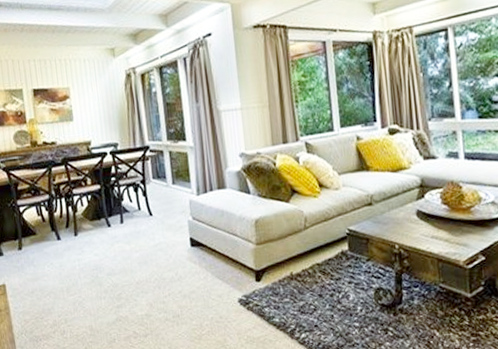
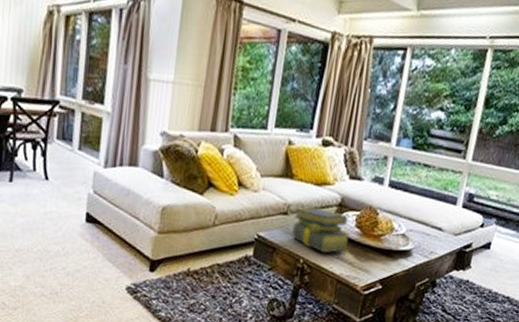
stack of books: none [378,193,441,235] -> present [292,206,352,254]

